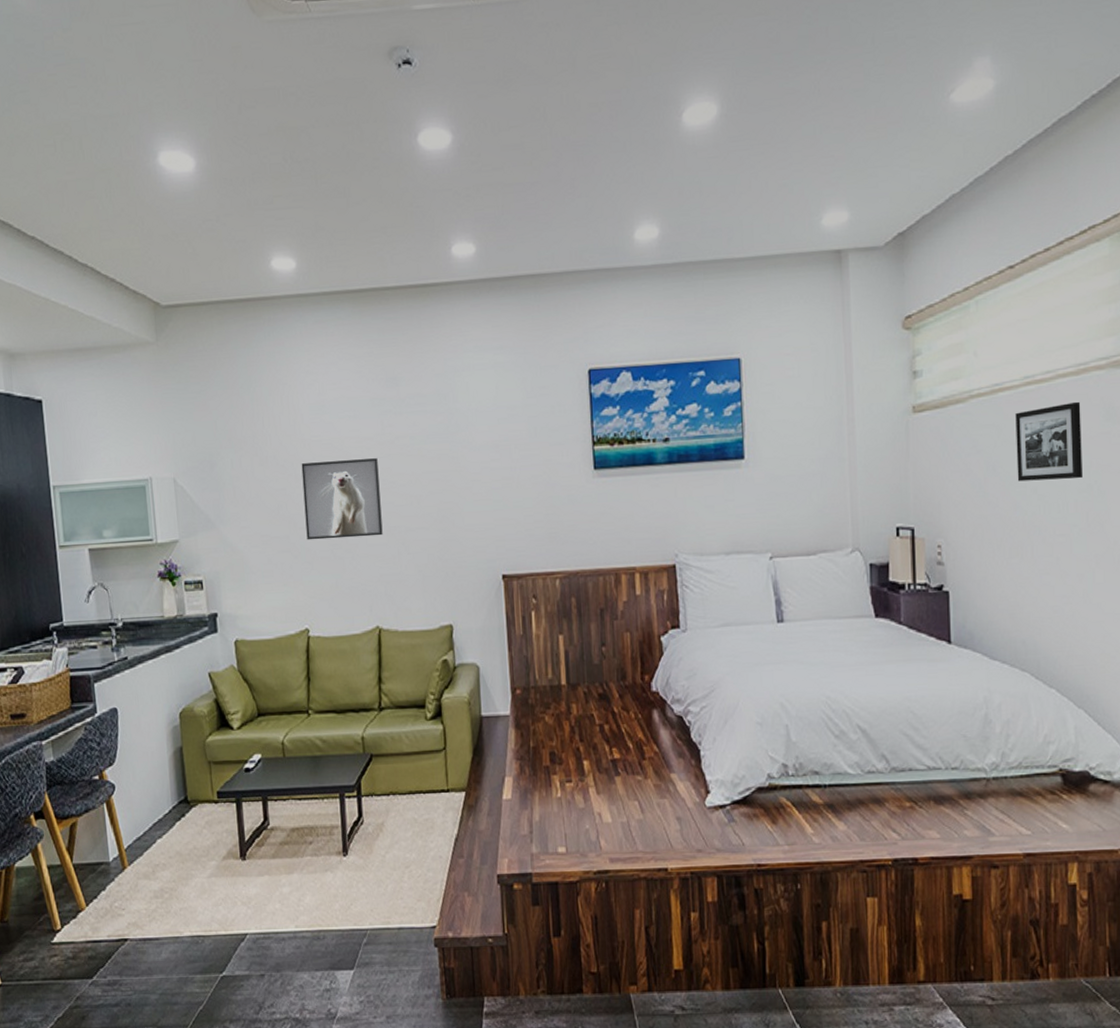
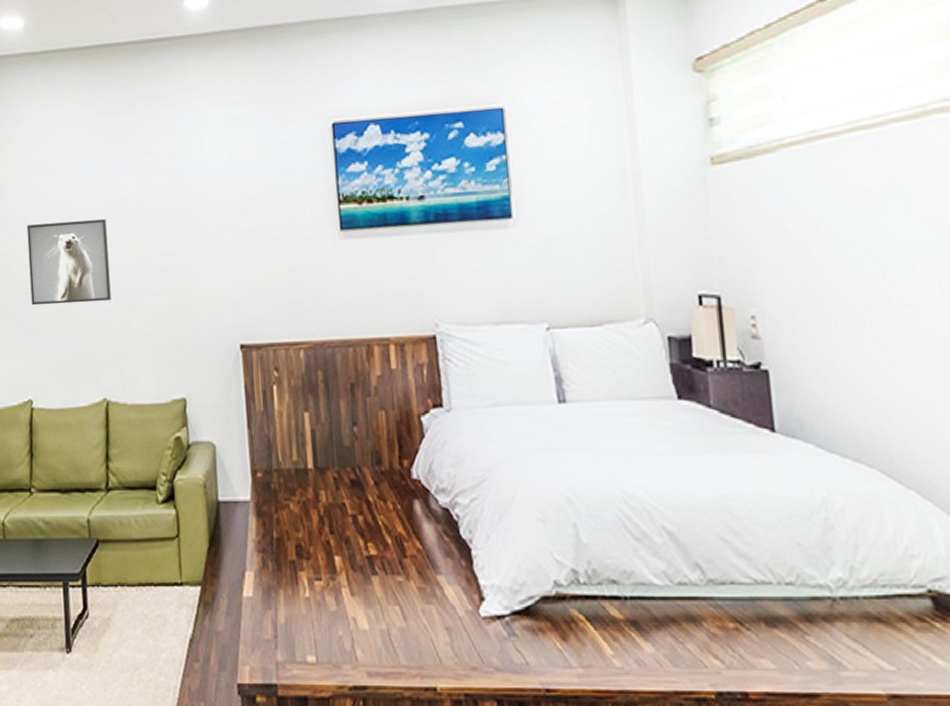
picture frame: present [1015,401,1082,482] -> none [839,149,930,242]

